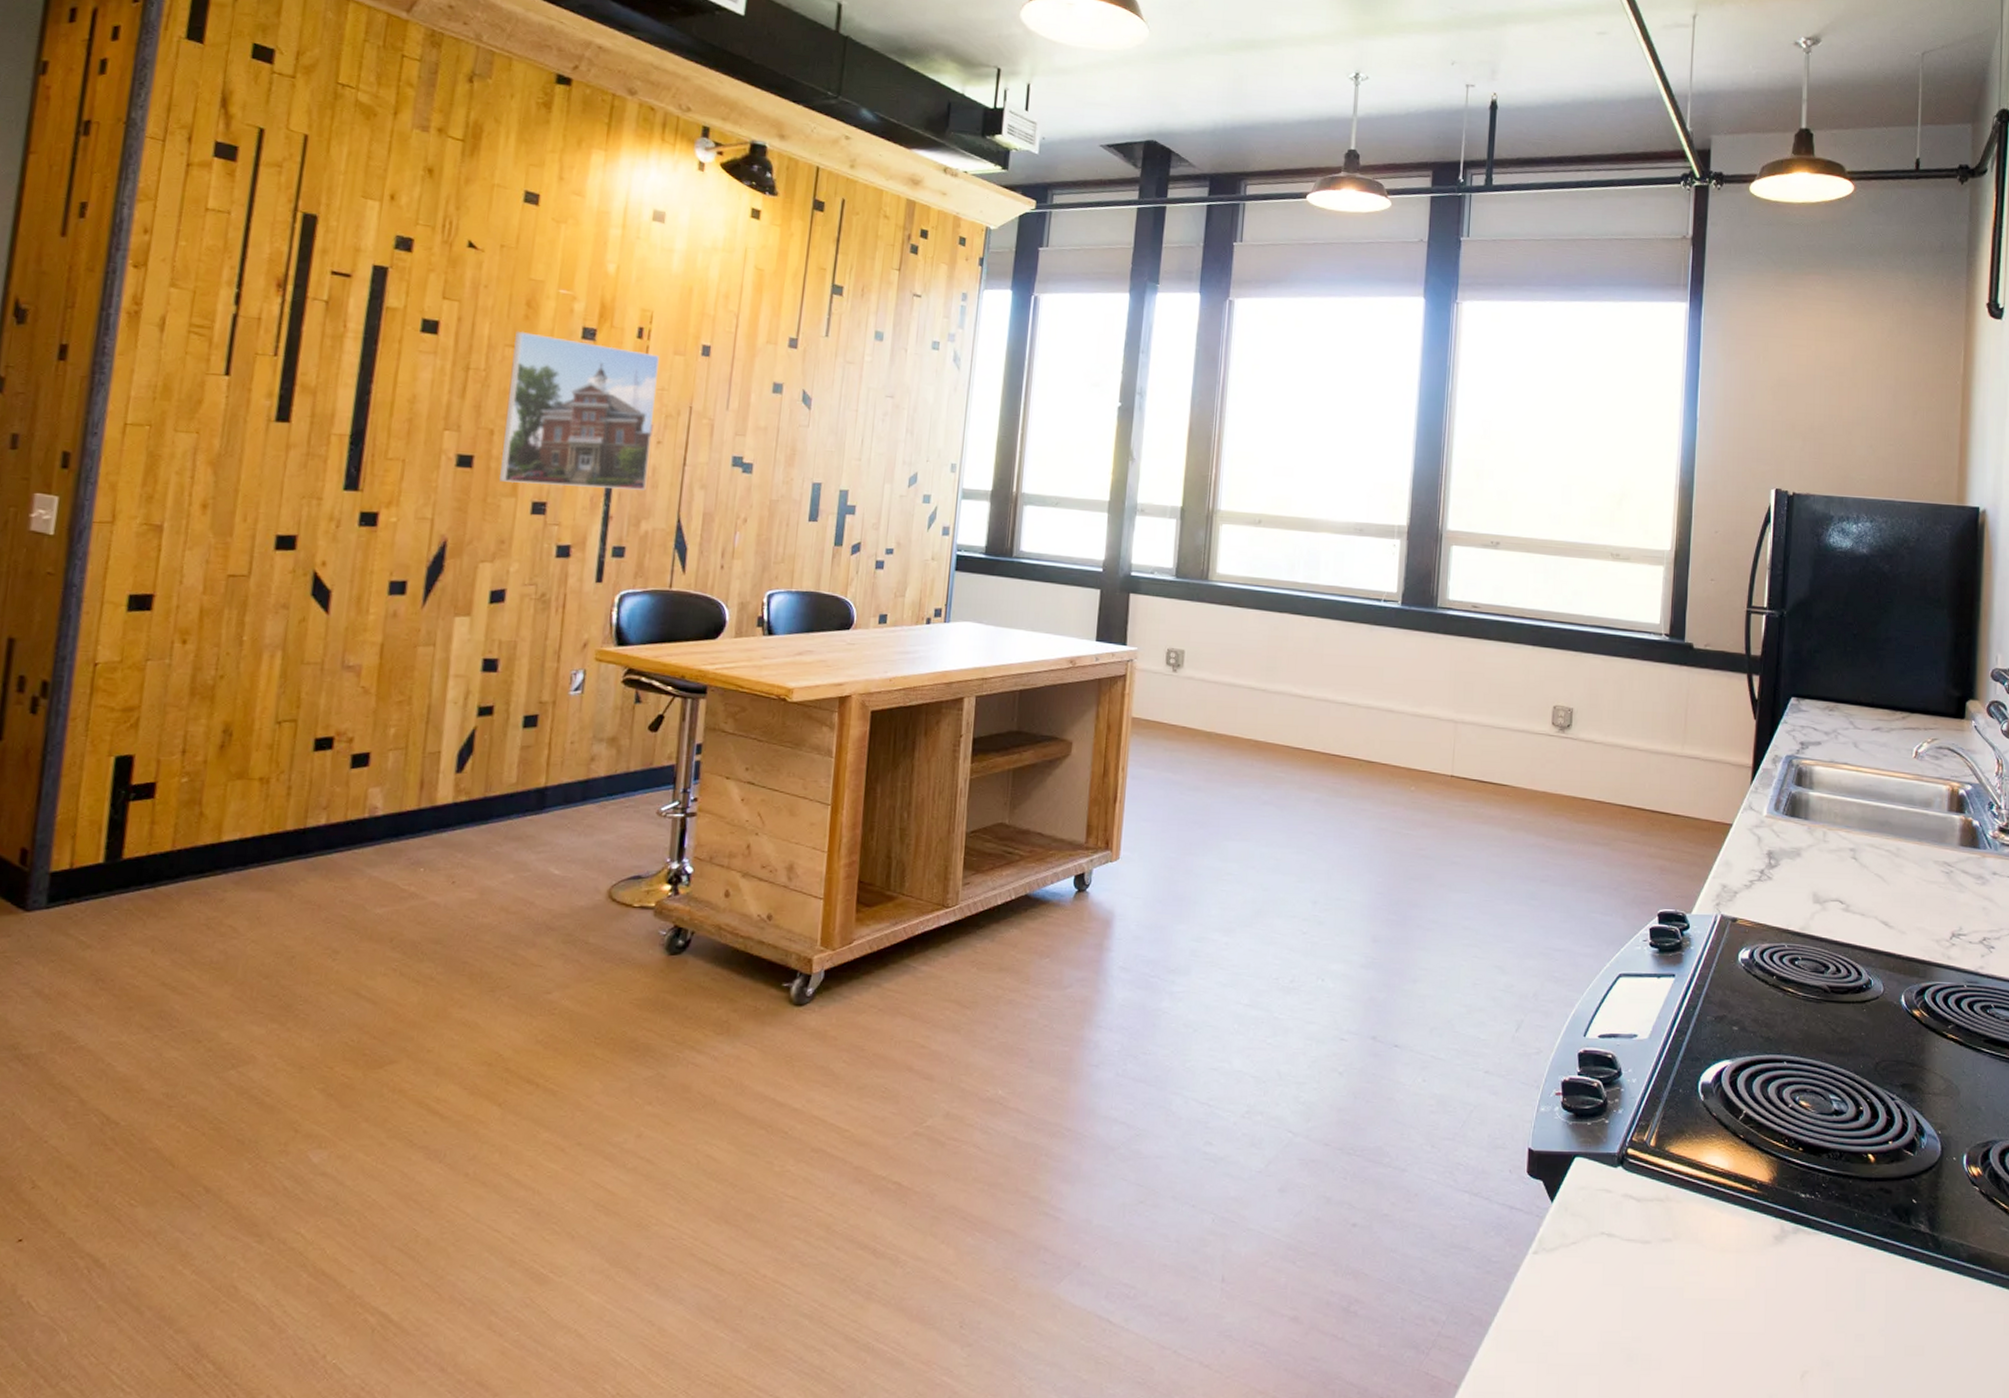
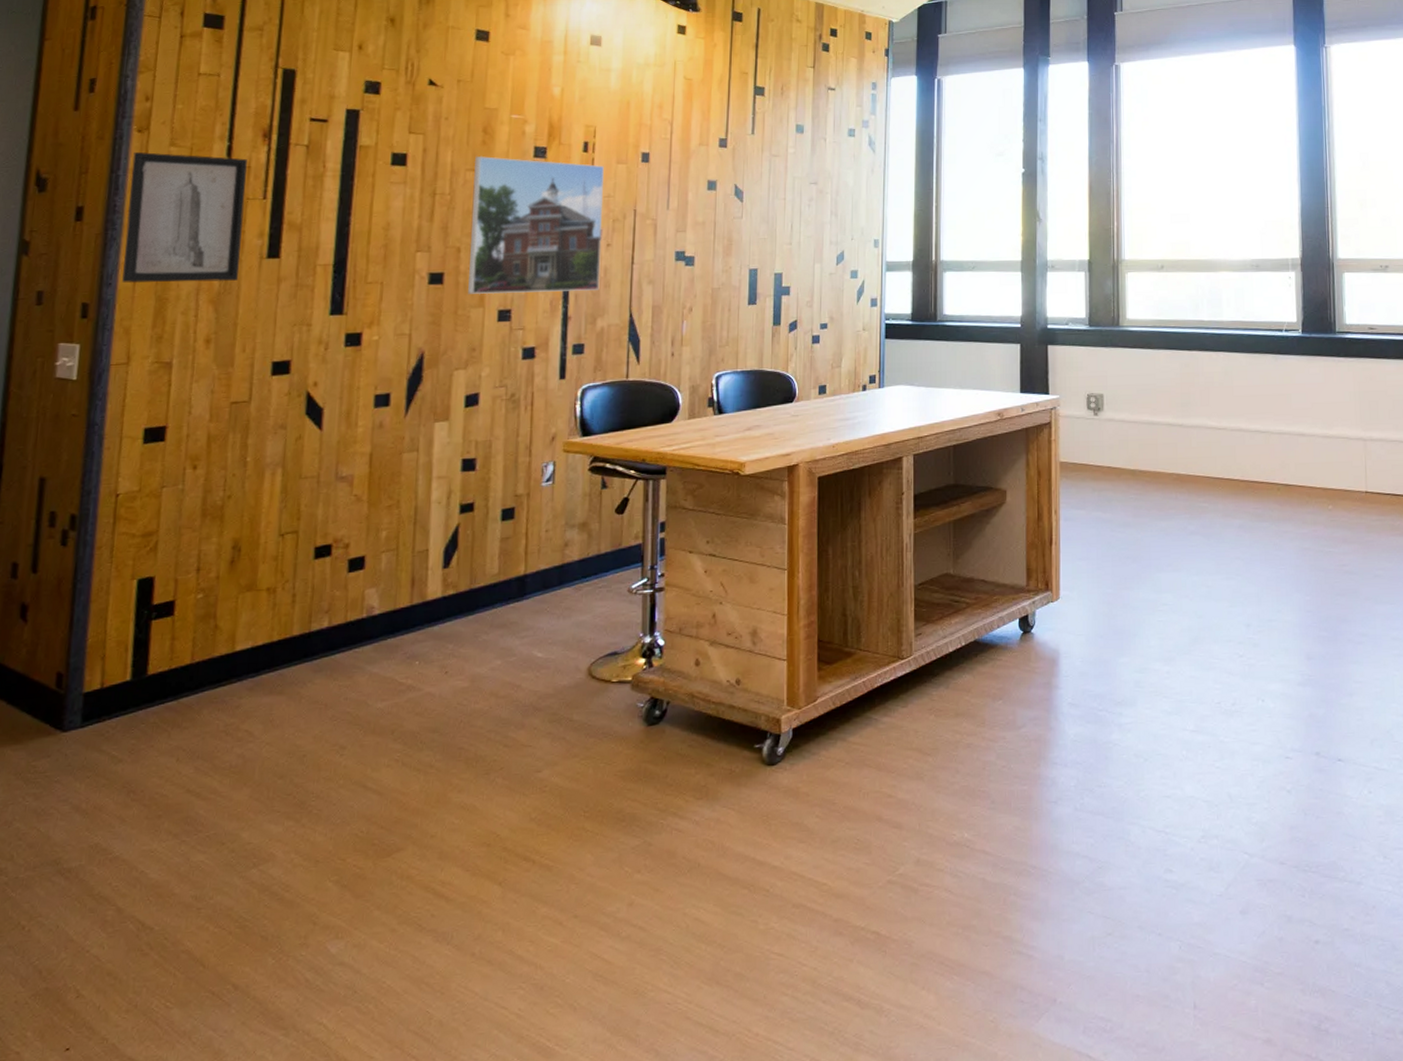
wall art: none [109,289,258,443] -> present [121,151,247,284]

